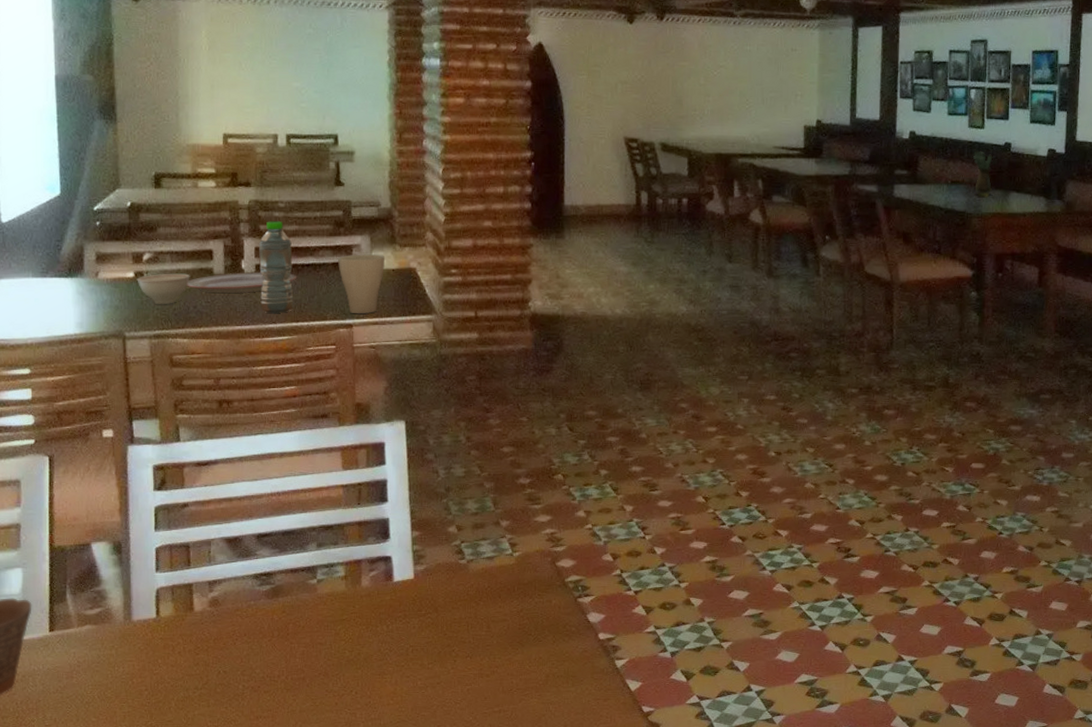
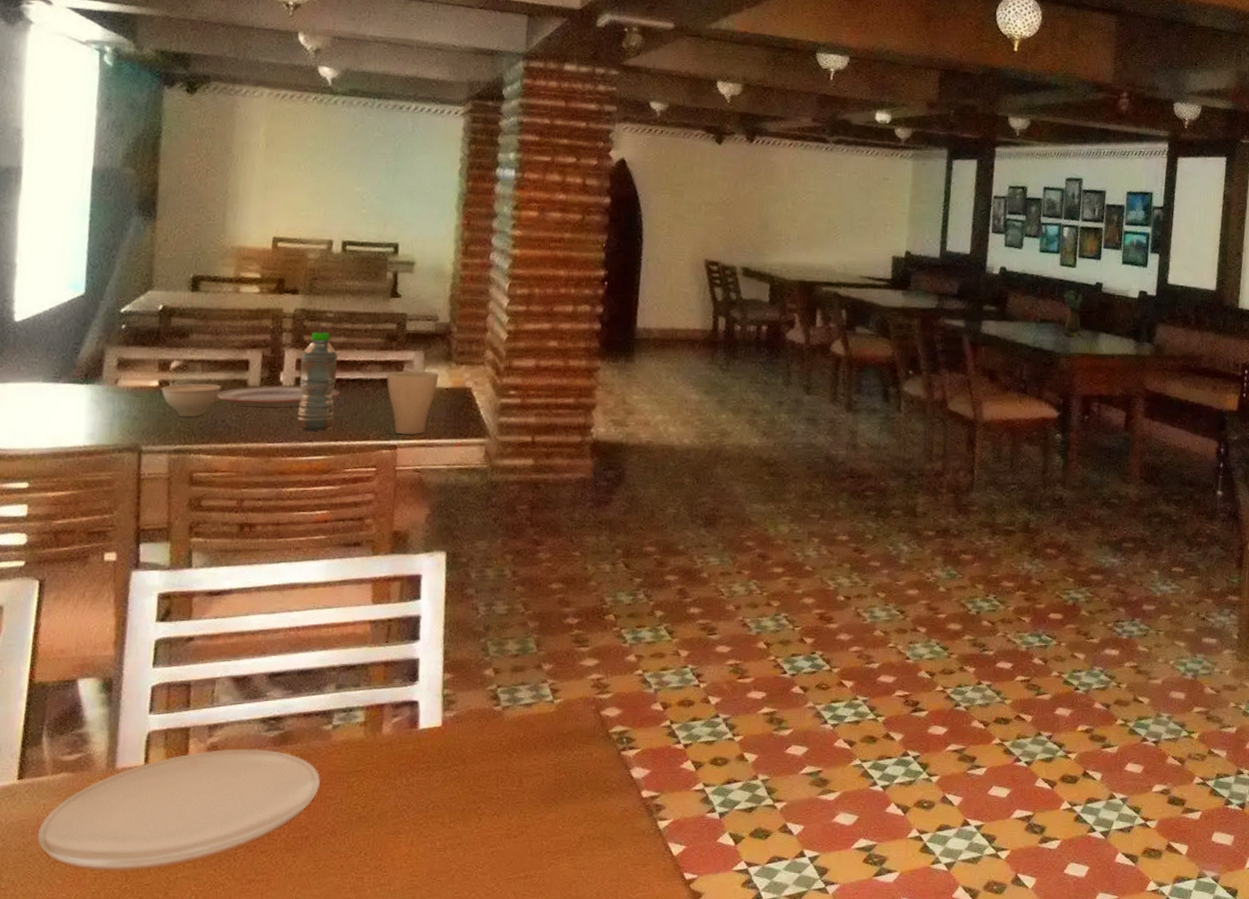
plate: none [72,601,310,710] -> present [37,748,320,872]

